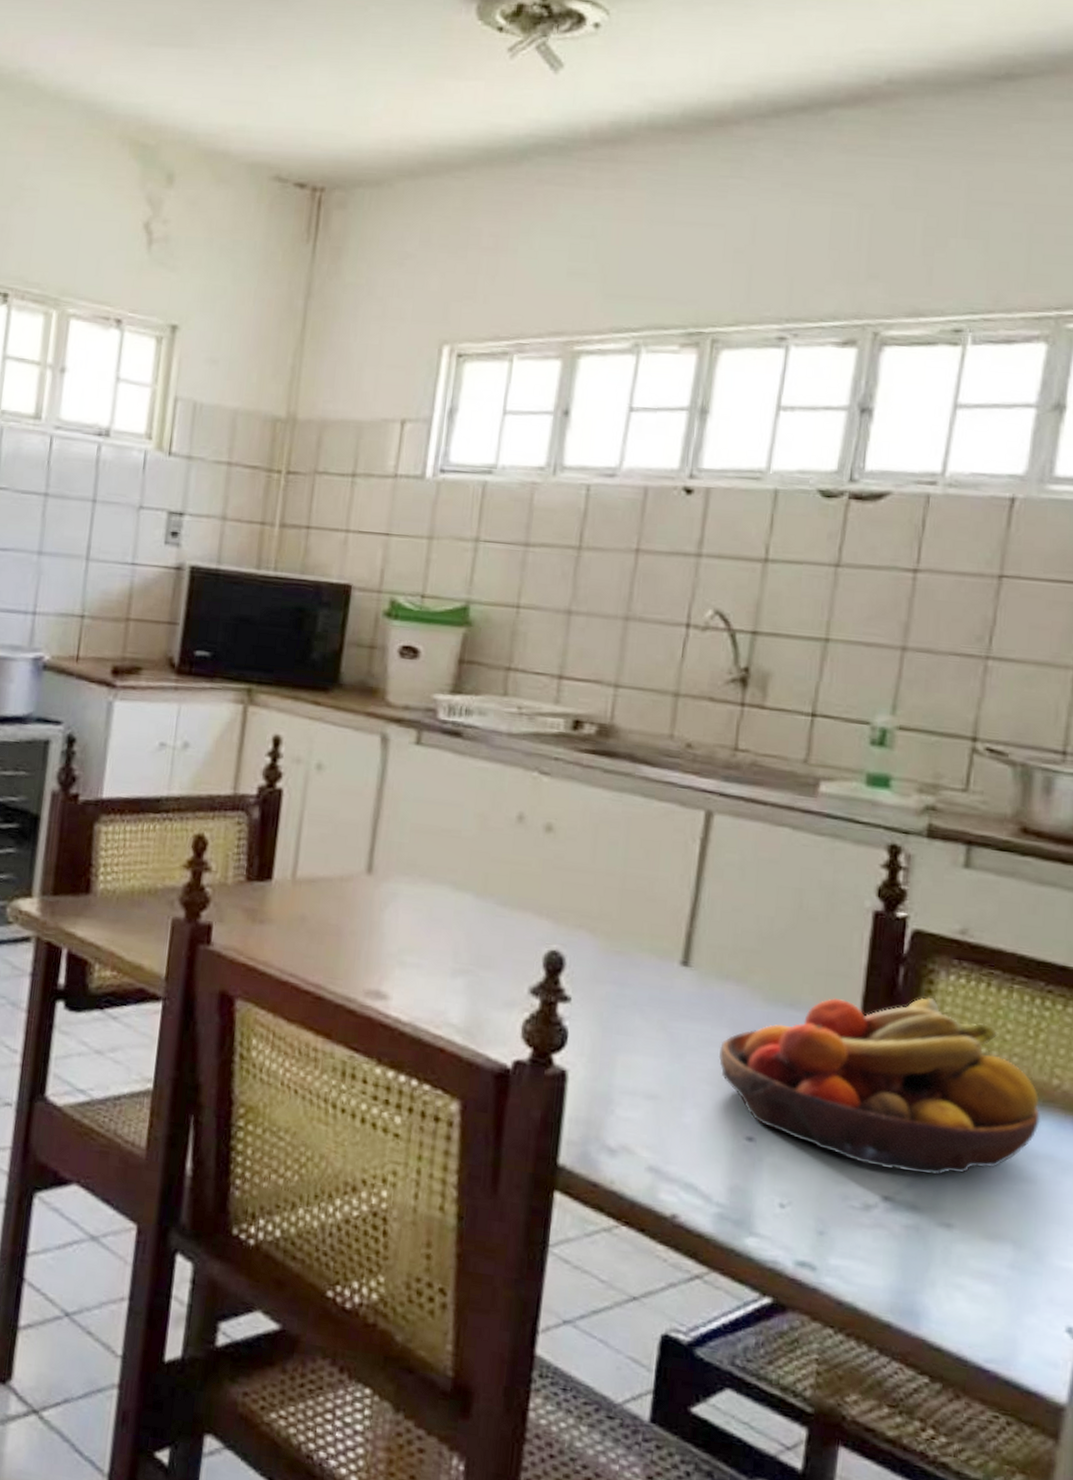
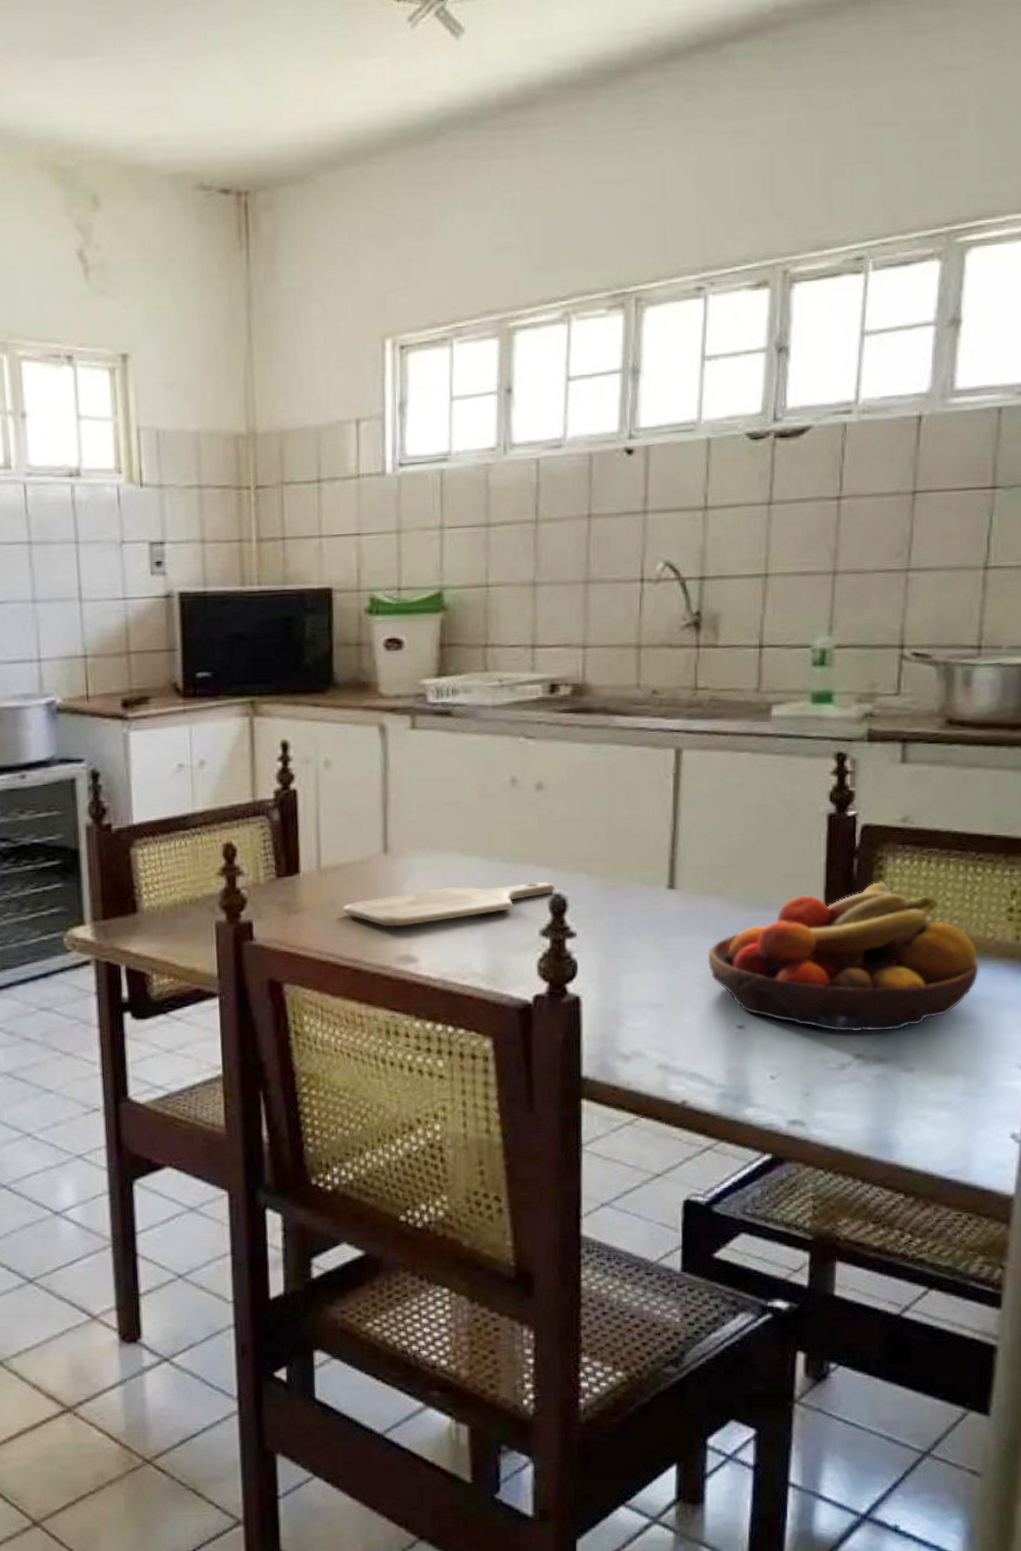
cutting board: none [313,921,554,960] -> present [343,881,556,927]

